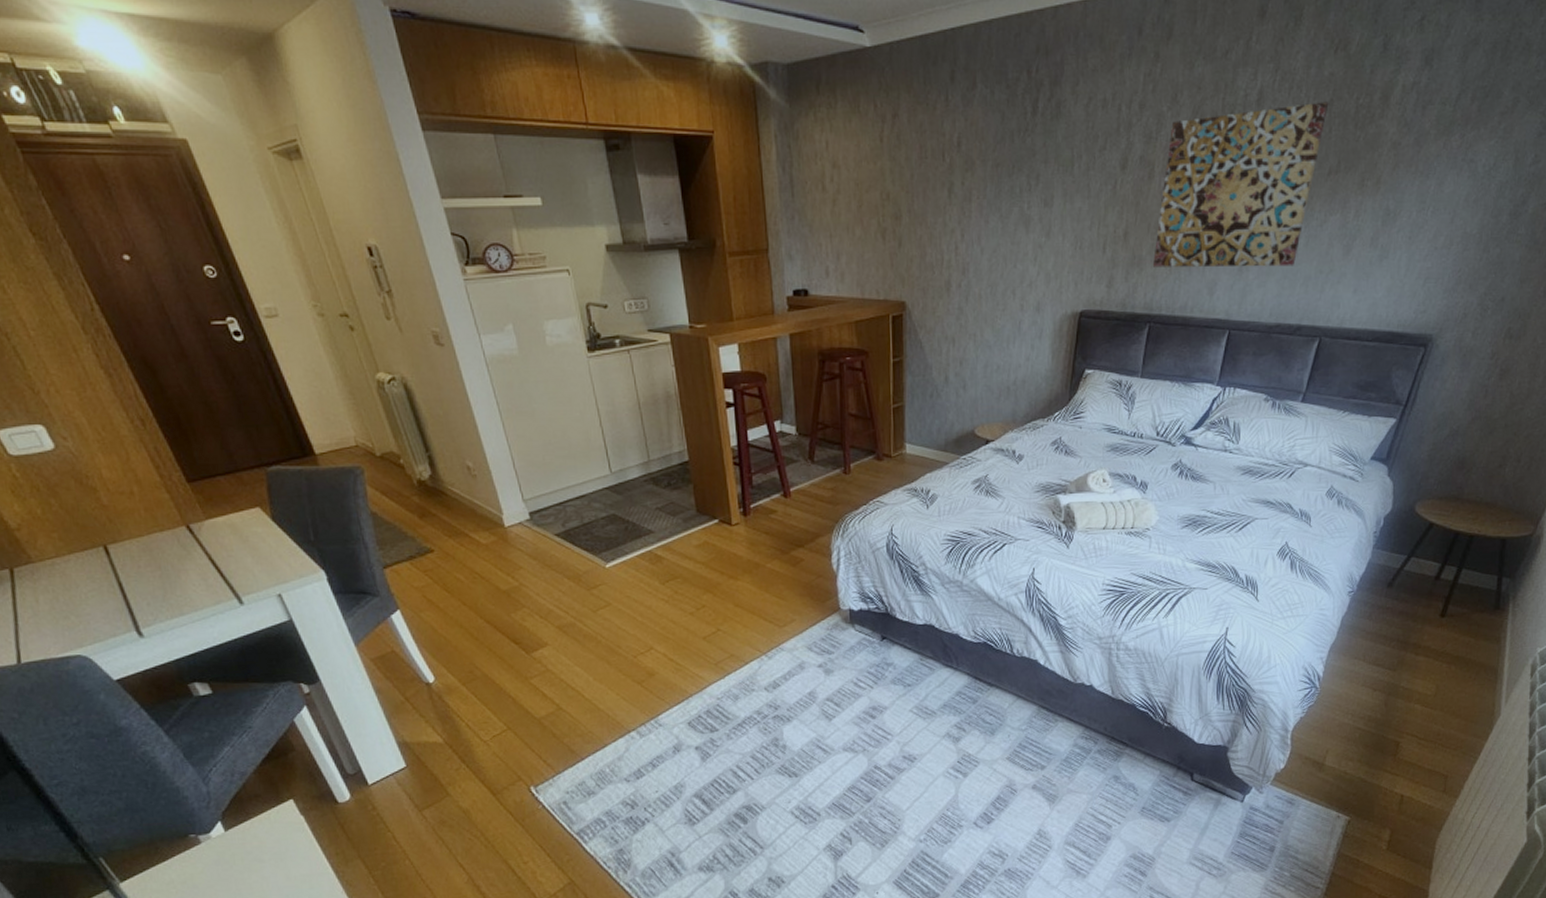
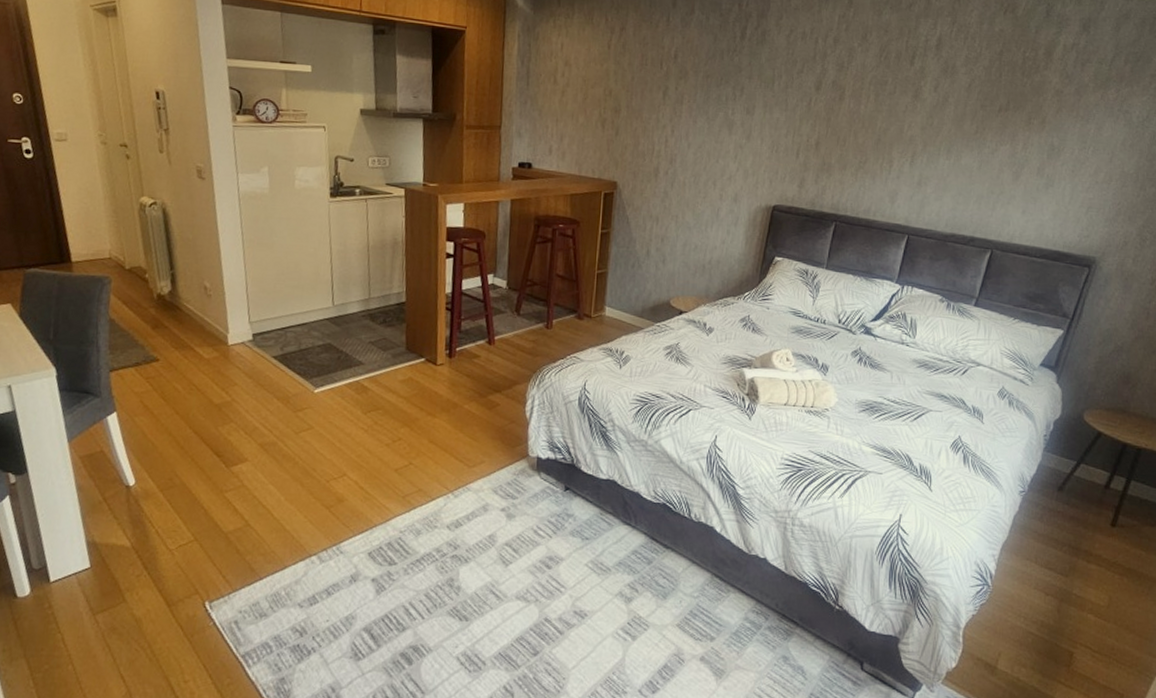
wall art: present [1152,102,1329,267] -> none [840,51,999,185]

